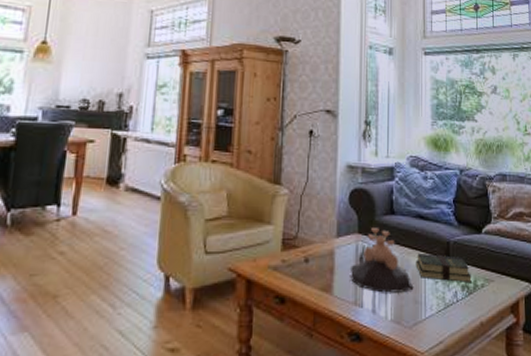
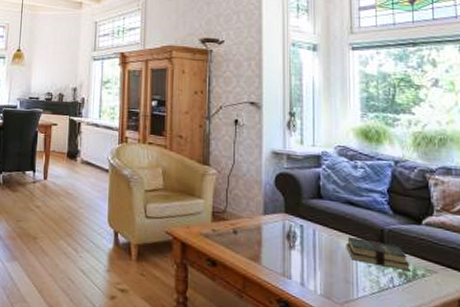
decorative bowl: present [351,228,414,293] -> none [278,209,345,271]

